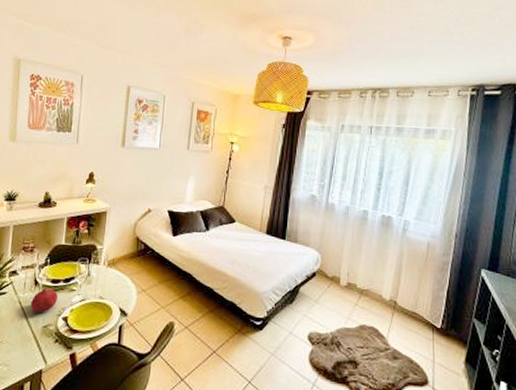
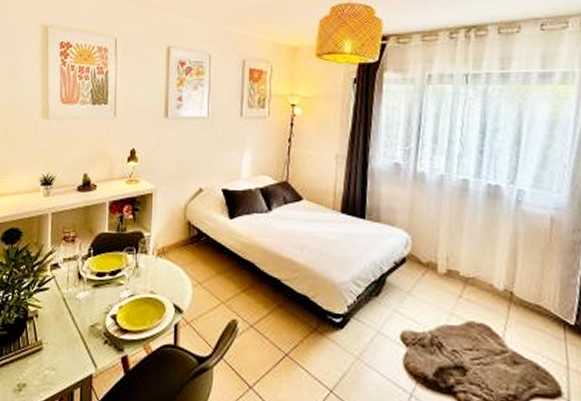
fruit: present [30,288,58,312] -> none [76,282,104,310]

